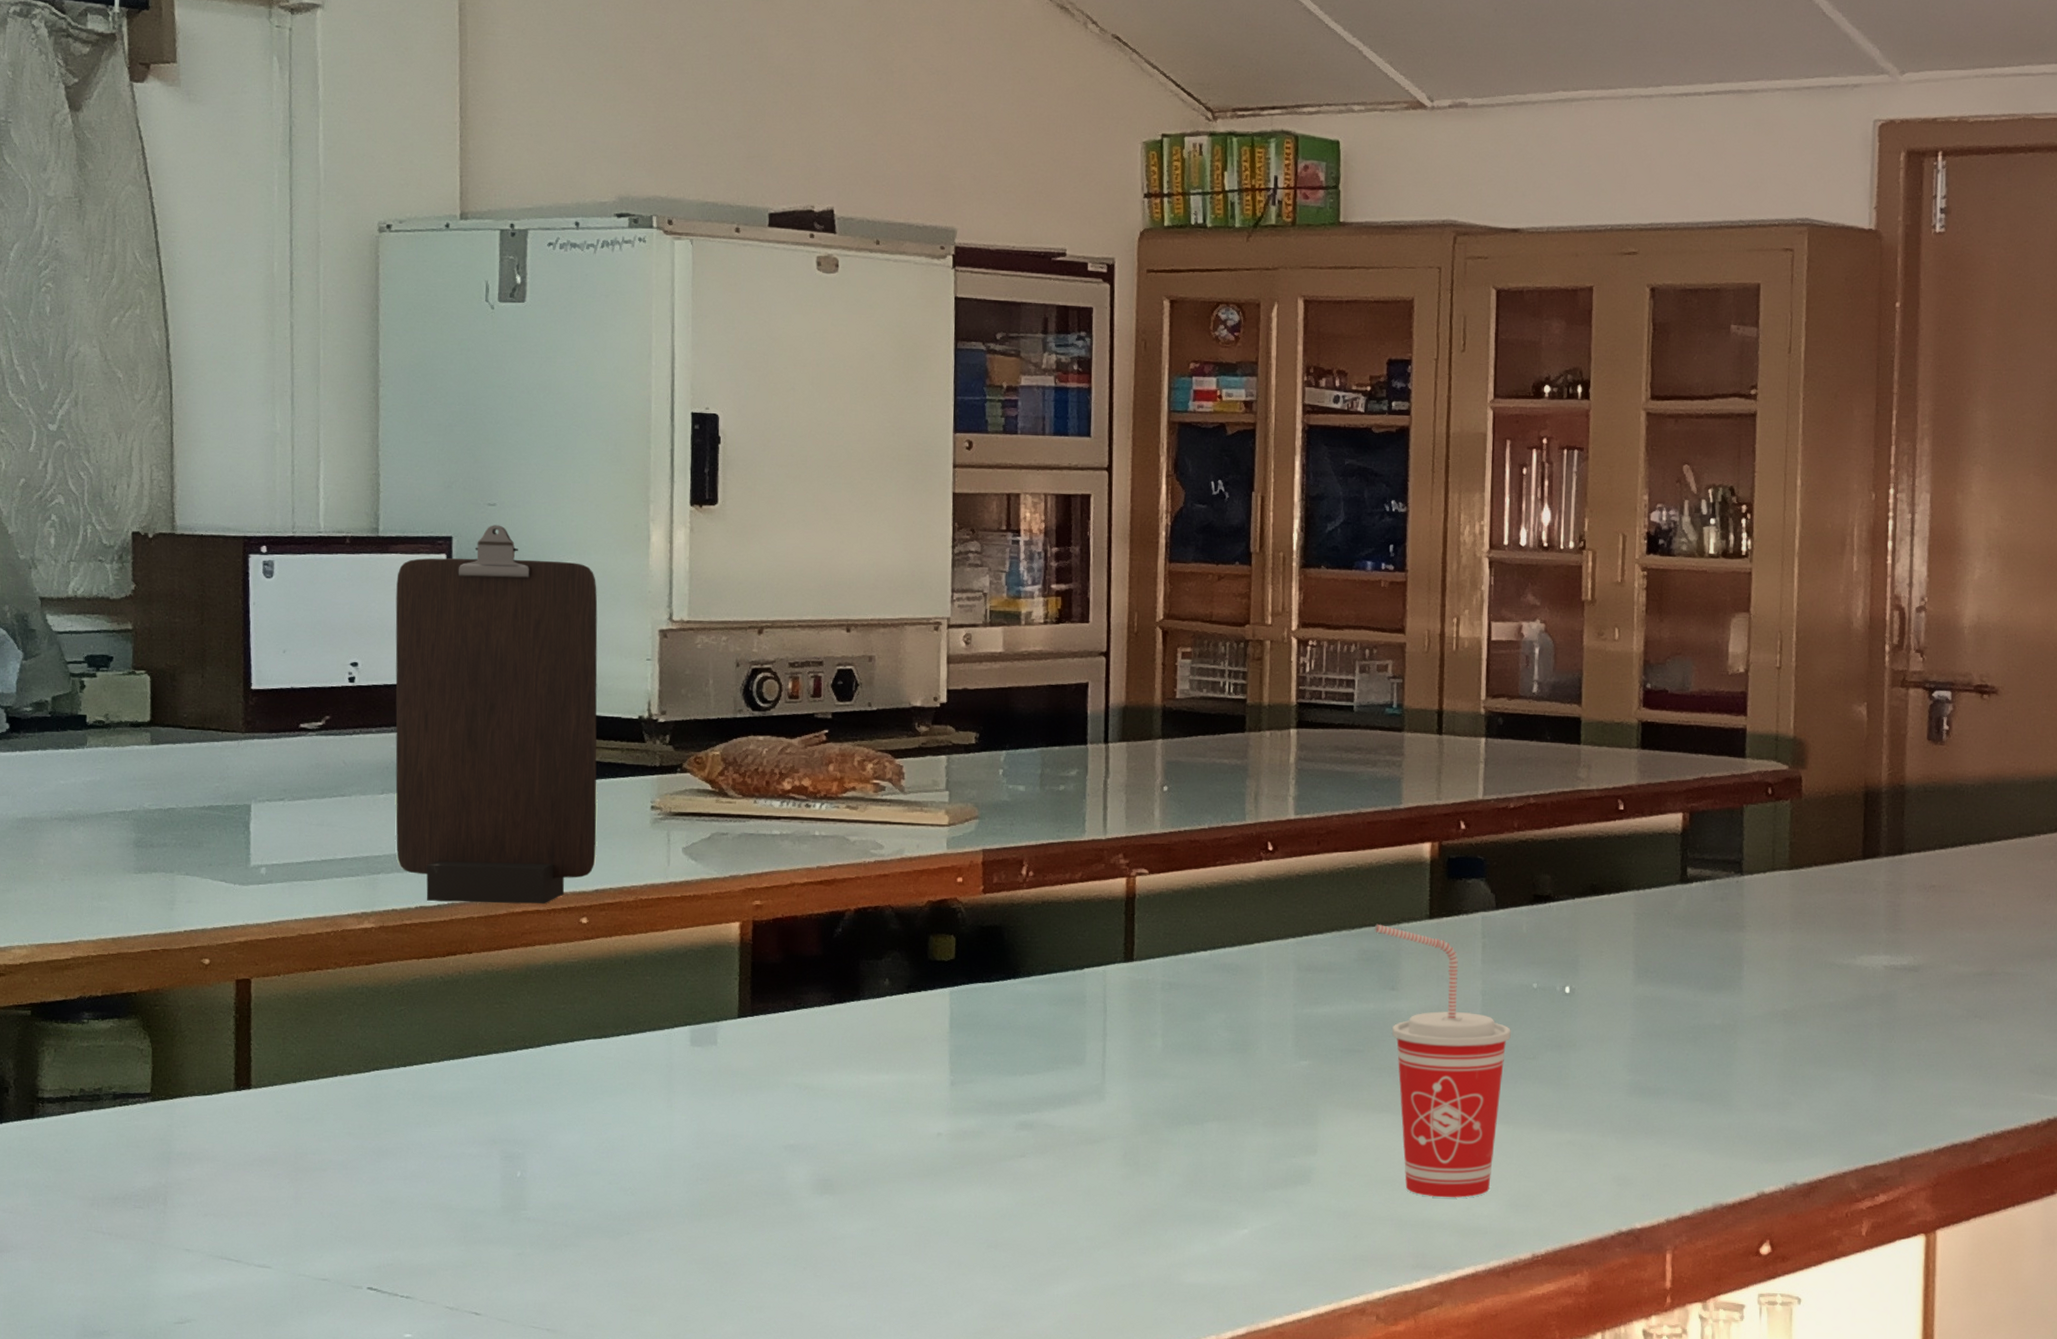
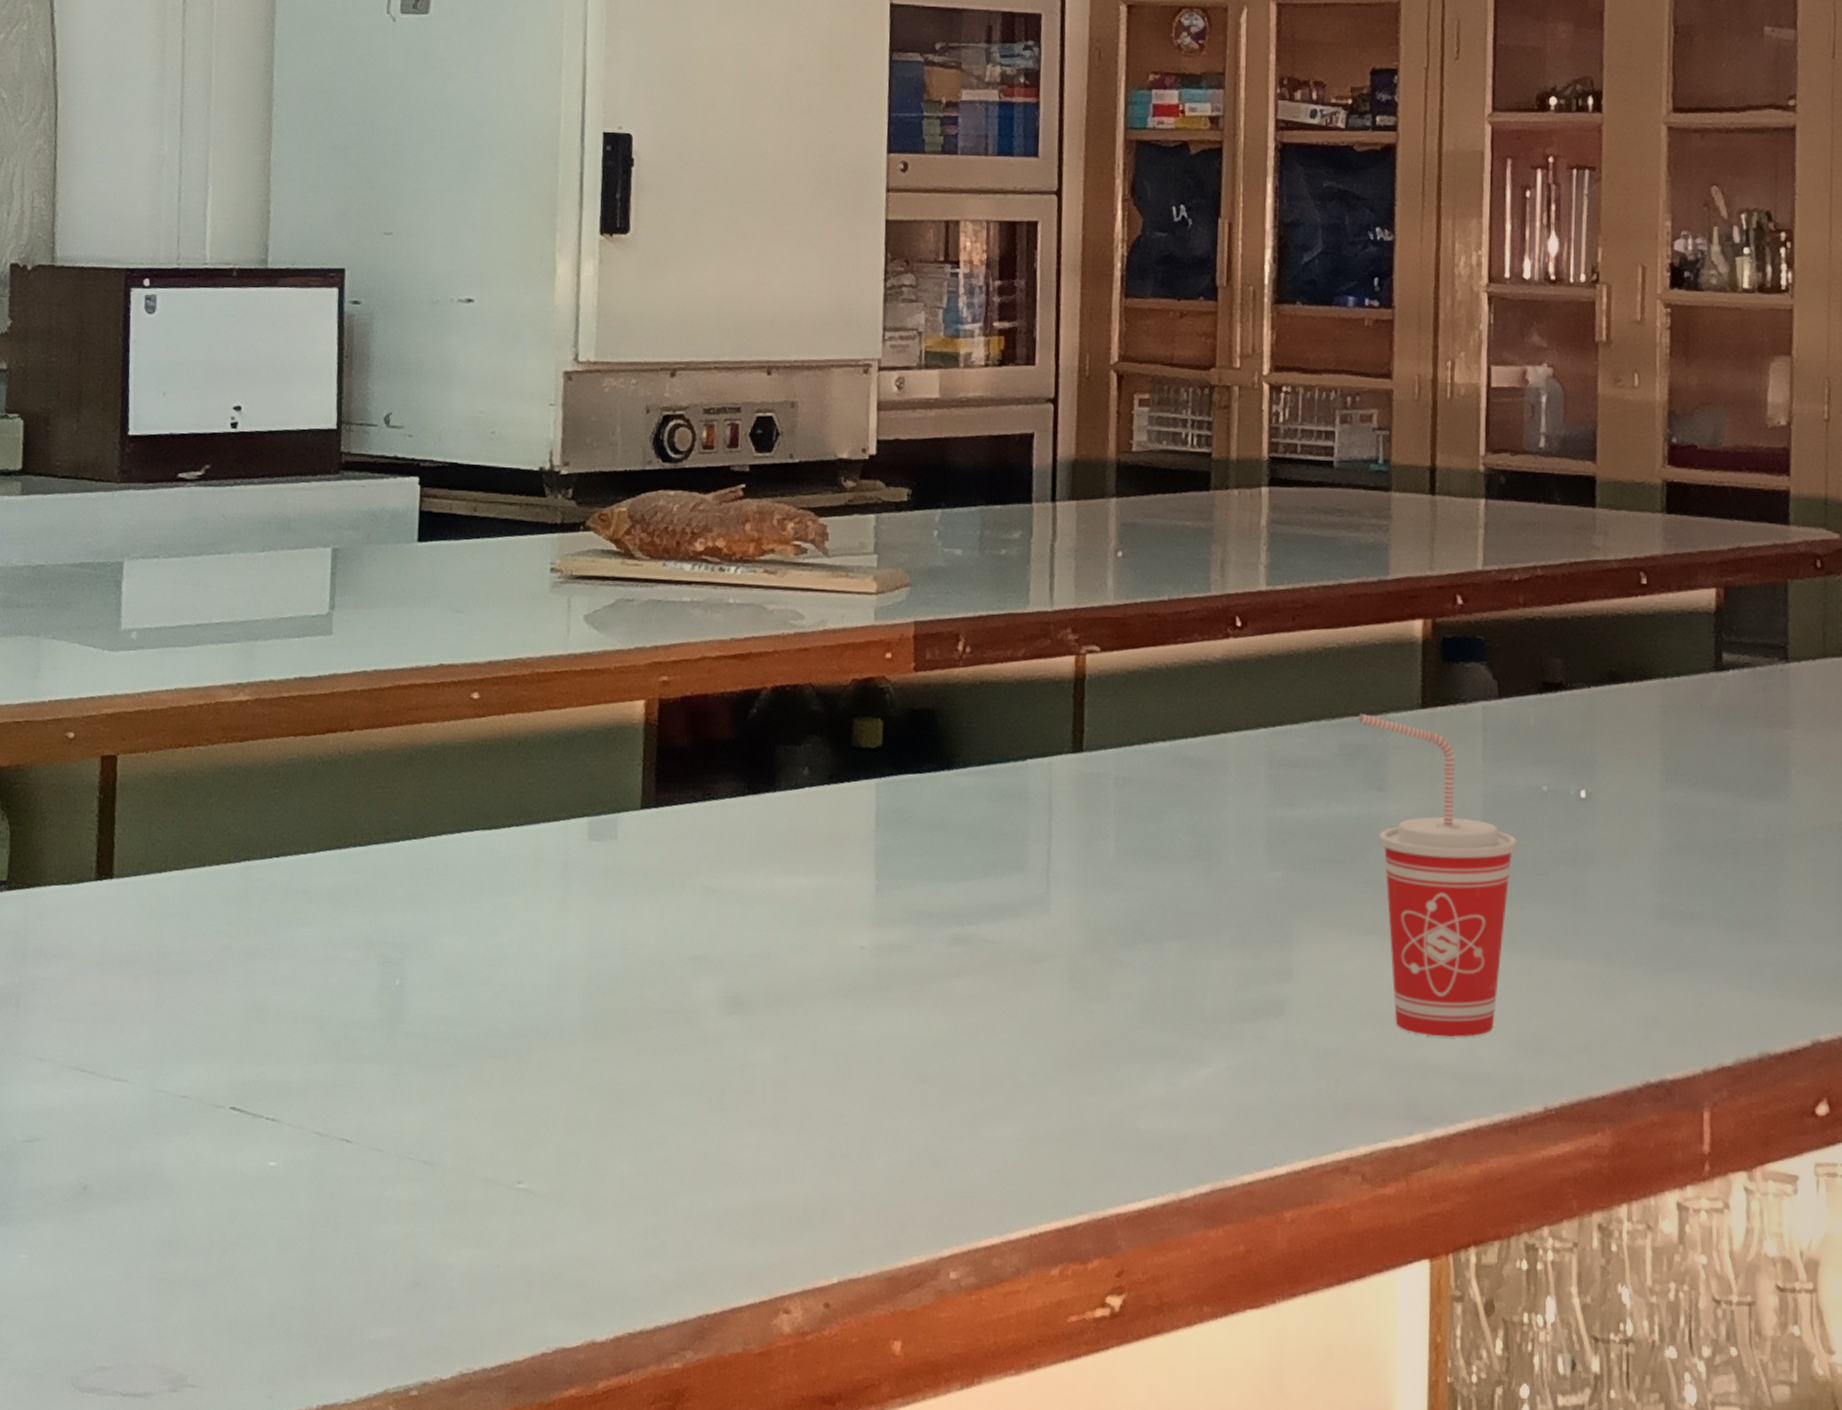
clipboard: present [395,525,598,904] -> none [275,256,498,677]

